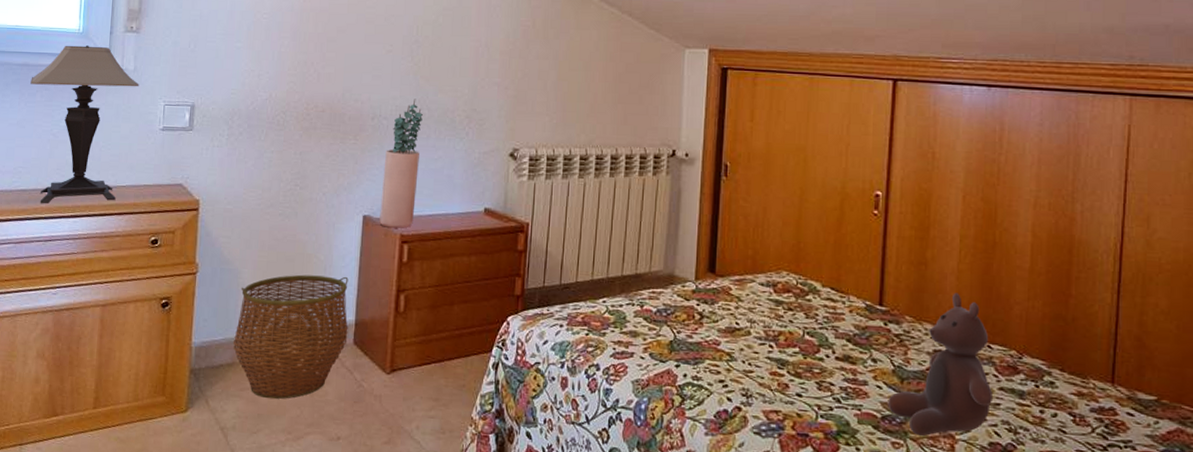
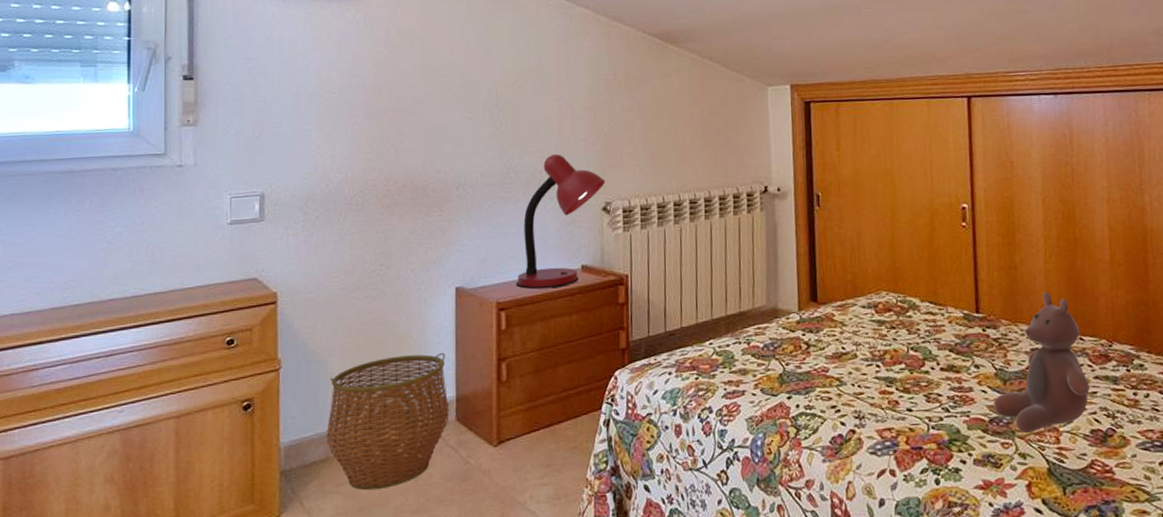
table lamp: present [30,44,139,204] -> none [77,143,201,318]
vase: present [379,99,423,228] -> none [473,163,510,297]
desk lamp: none [421,95,515,228] -> present [516,154,606,290]

